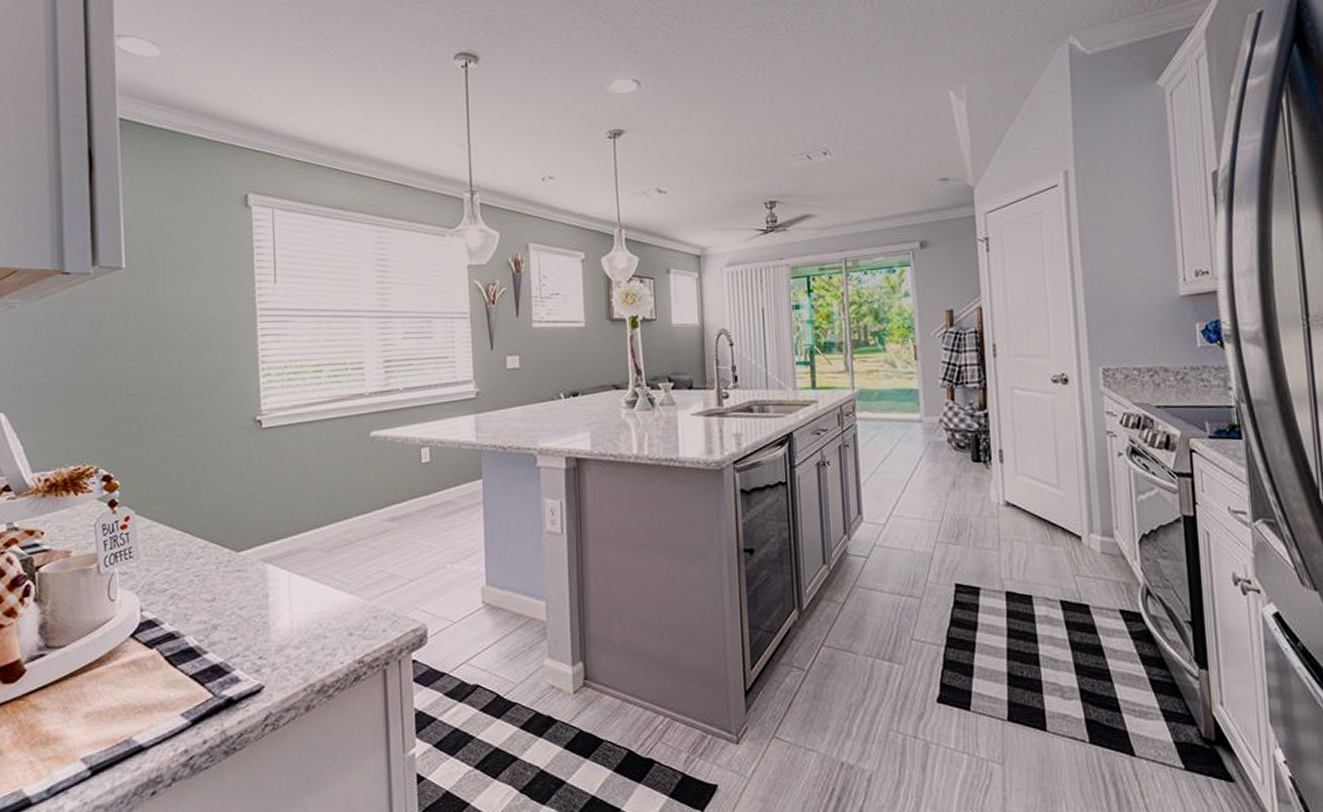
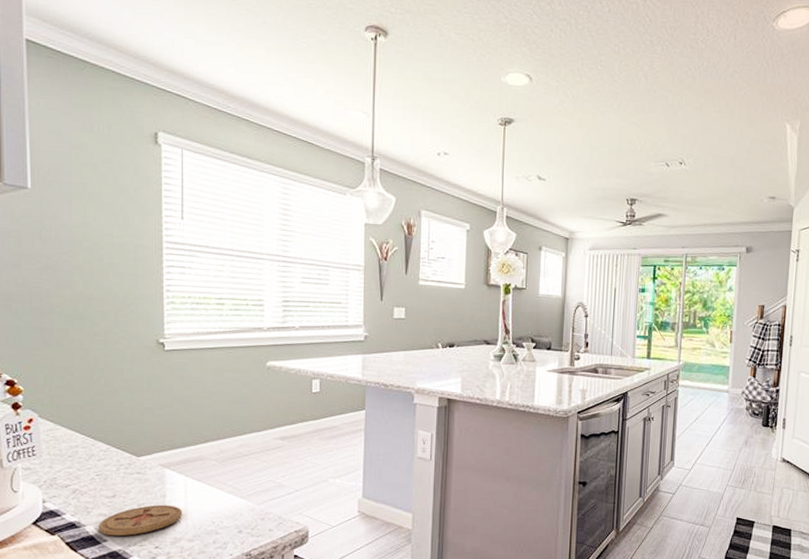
coaster: none [198,606,287,646] -> present [99,504,183,536]

